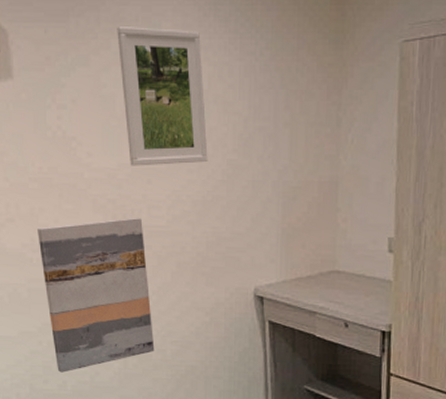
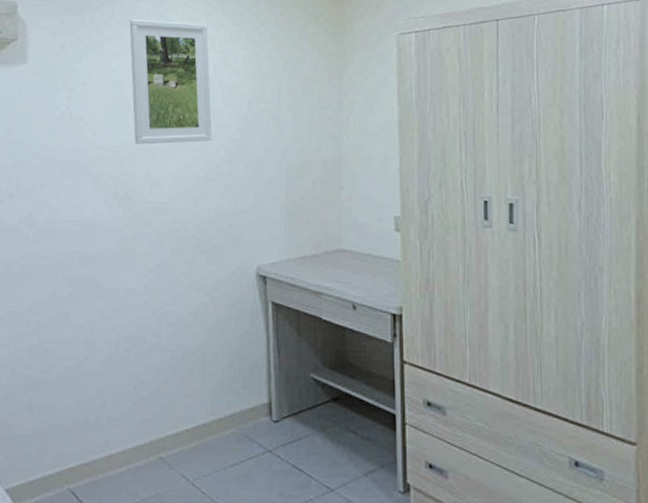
wall art: present [37,218,155,373] -> none [36,194,150,357]

